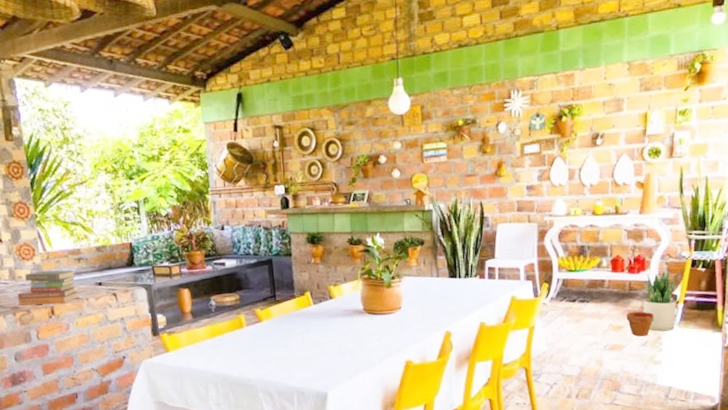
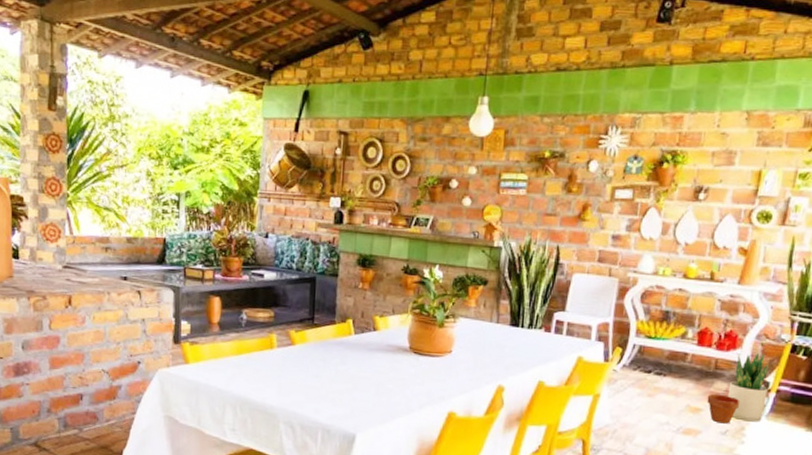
books: present [17,270,80,306] -> none [35,255,101,295]

